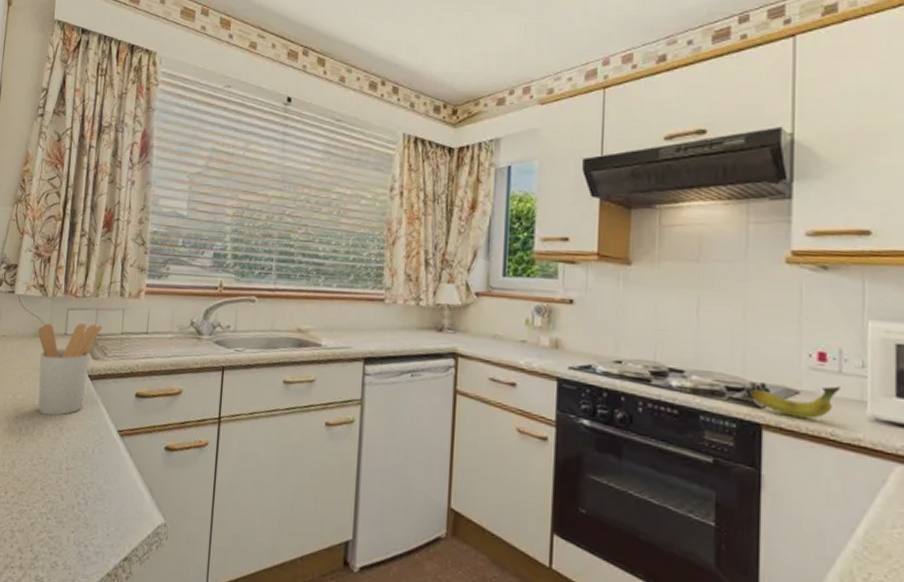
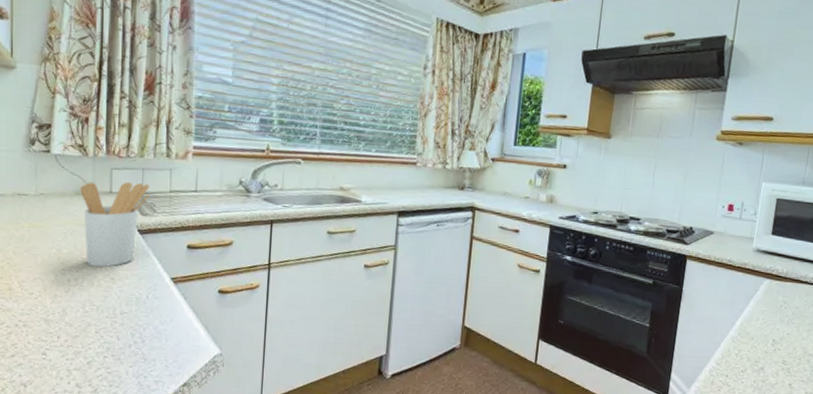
fruit: present [748,386,840,419] -> none [681,228,739,251]

